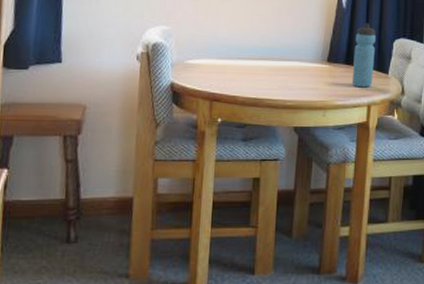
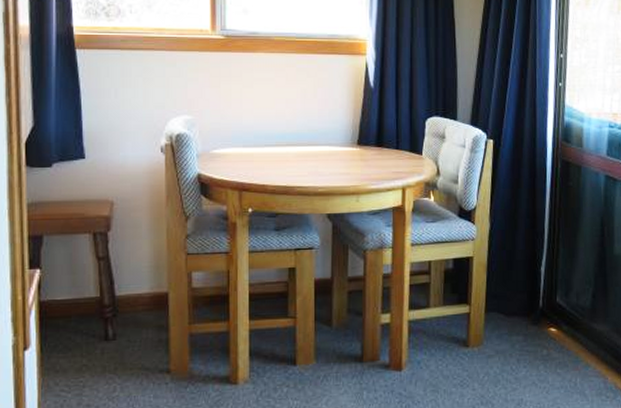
water bottle: present [351,23,376,88] -> none [384,102,407,170]

